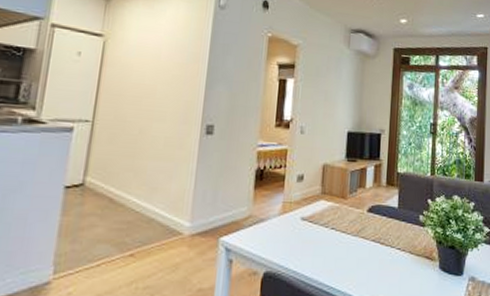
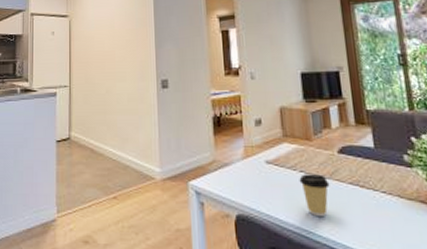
coffee cup: none [329,231,356,273] -> present [299,174,330,217]

